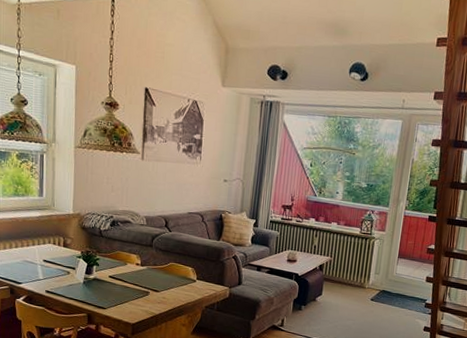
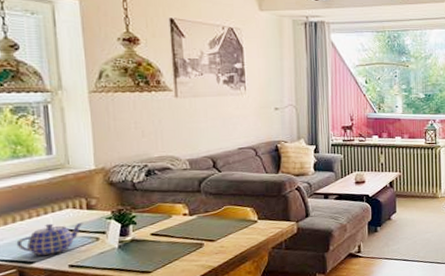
teapot: none [11,253,61,280] -> present [16,222,85,256]

